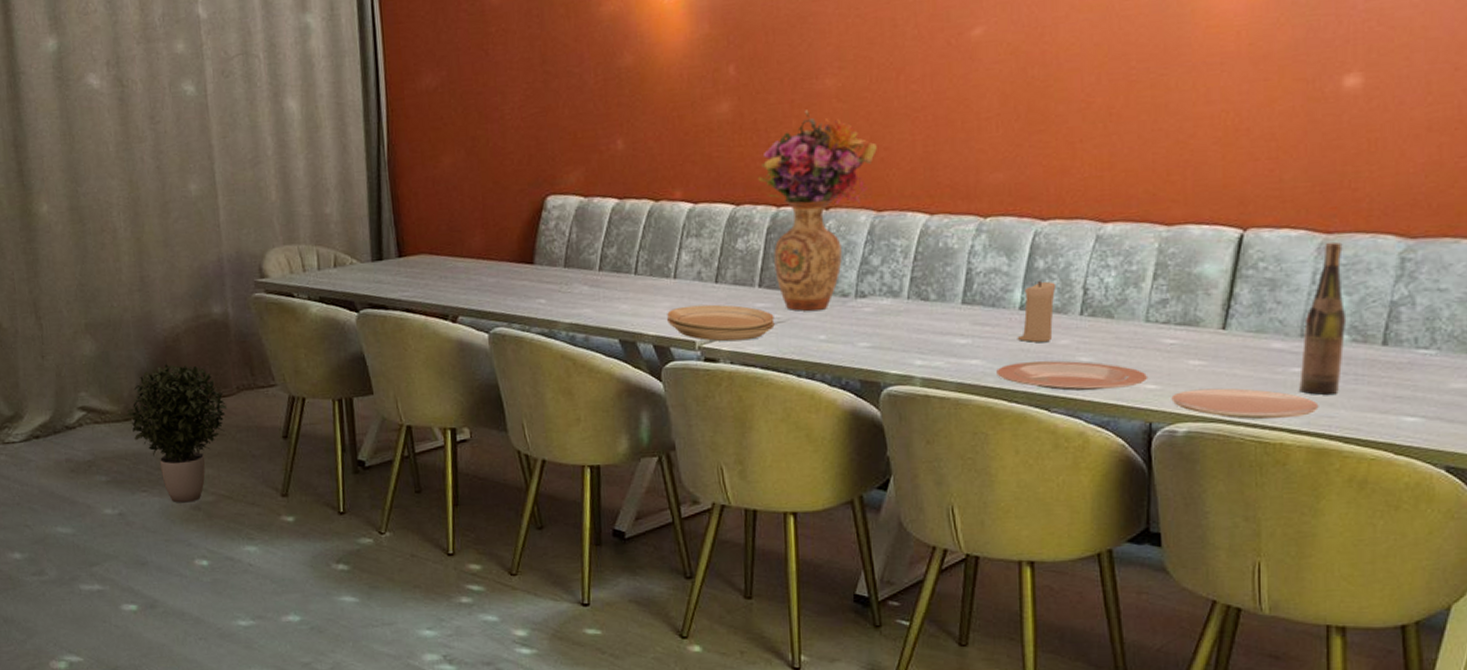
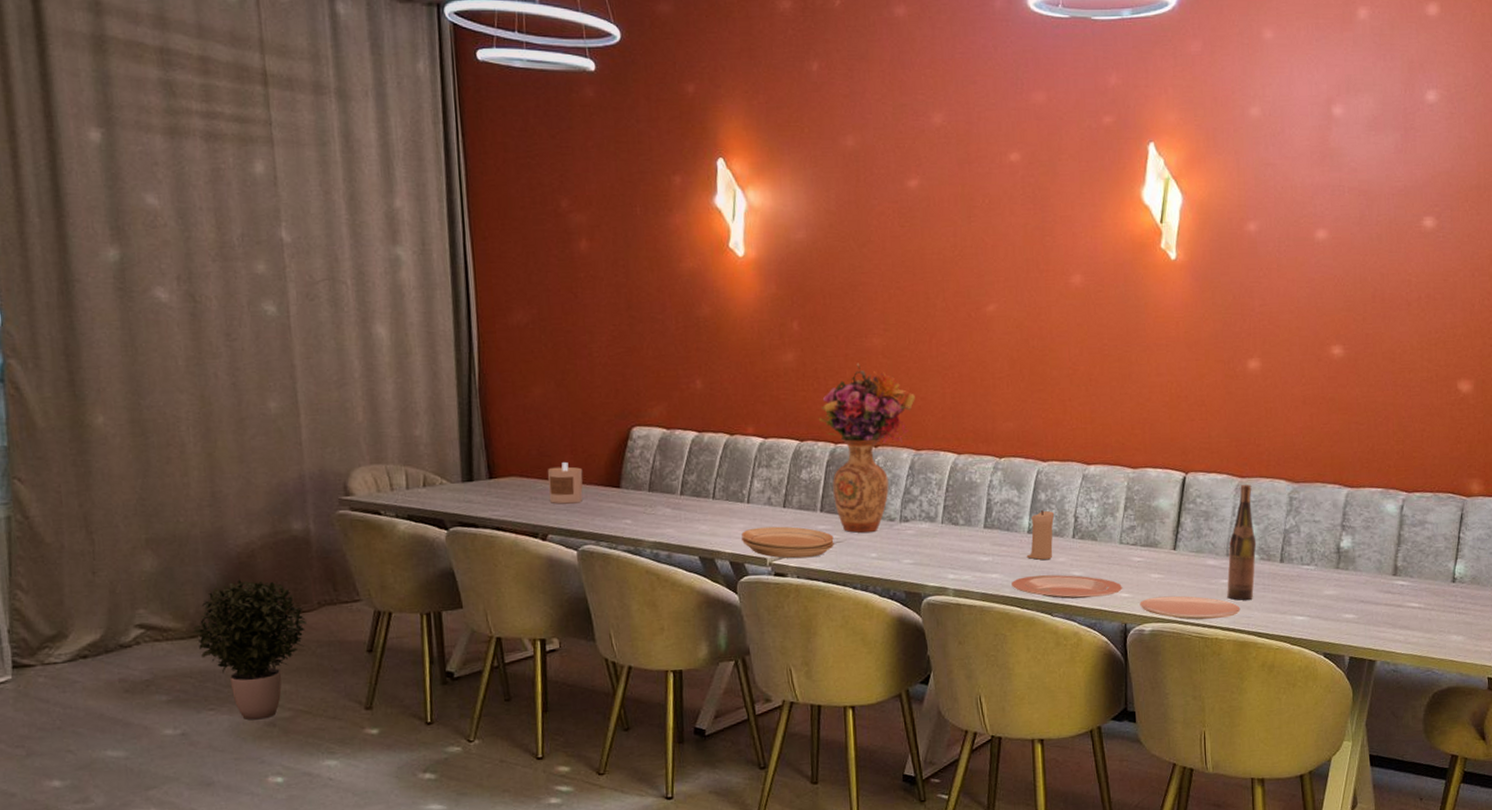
candle: none [457,237,495,284] -> present [547,462,583,505]

